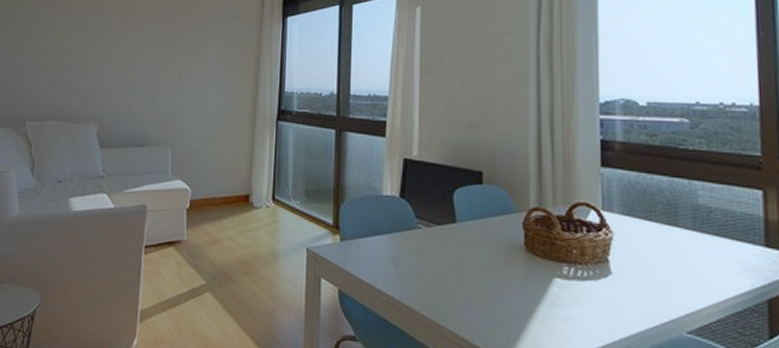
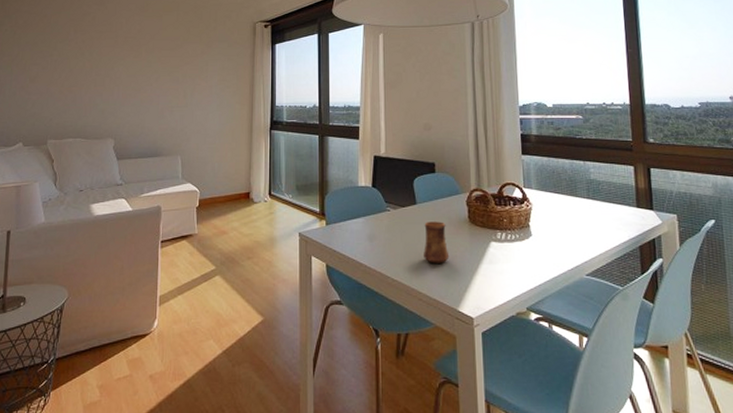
cup: none [462,246,498,301] -> present [422,221,450,263]

